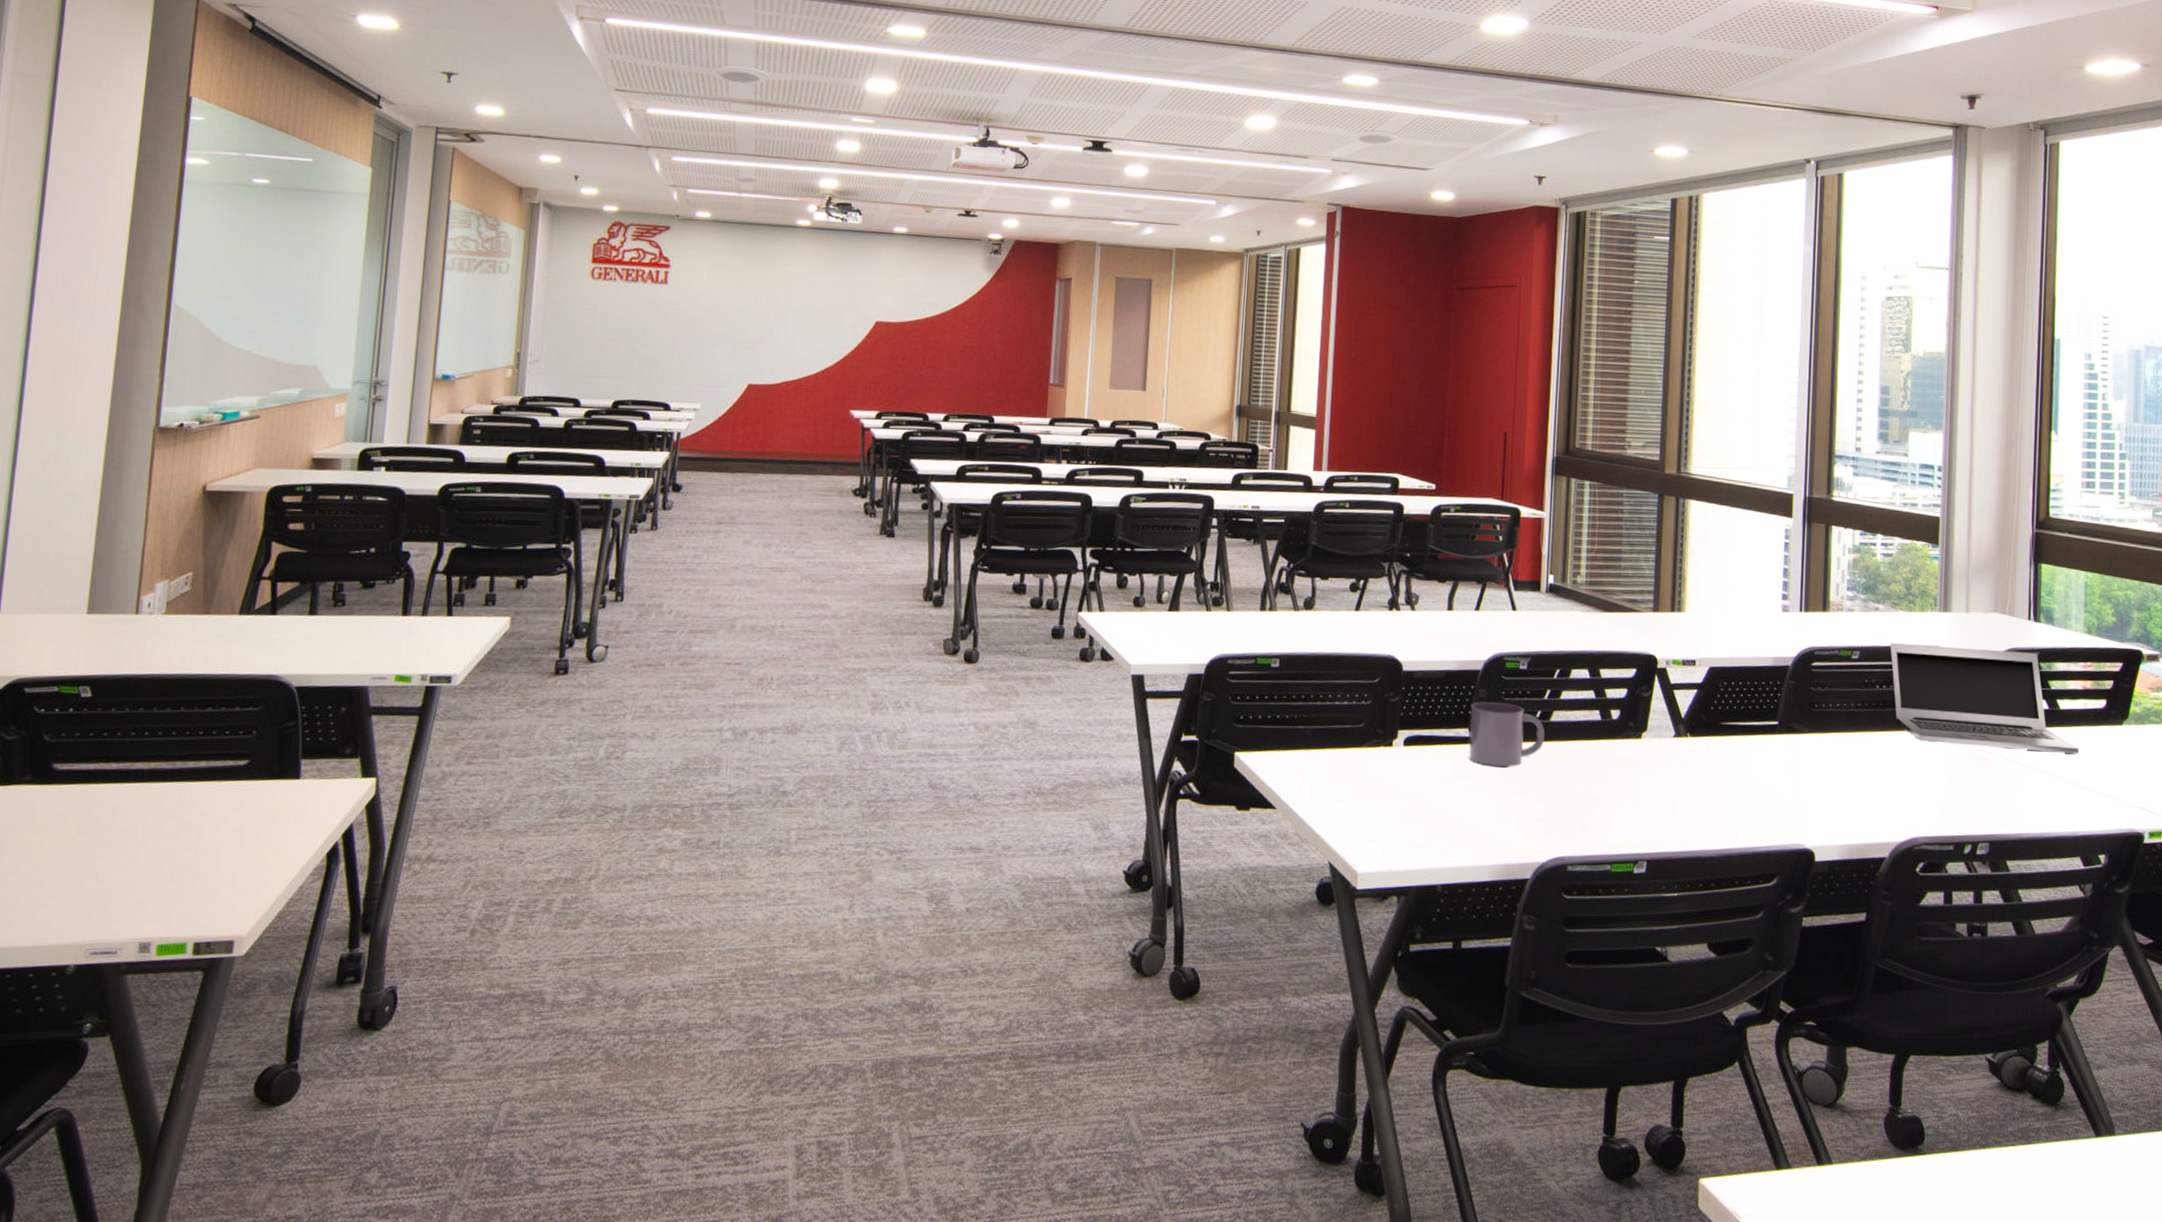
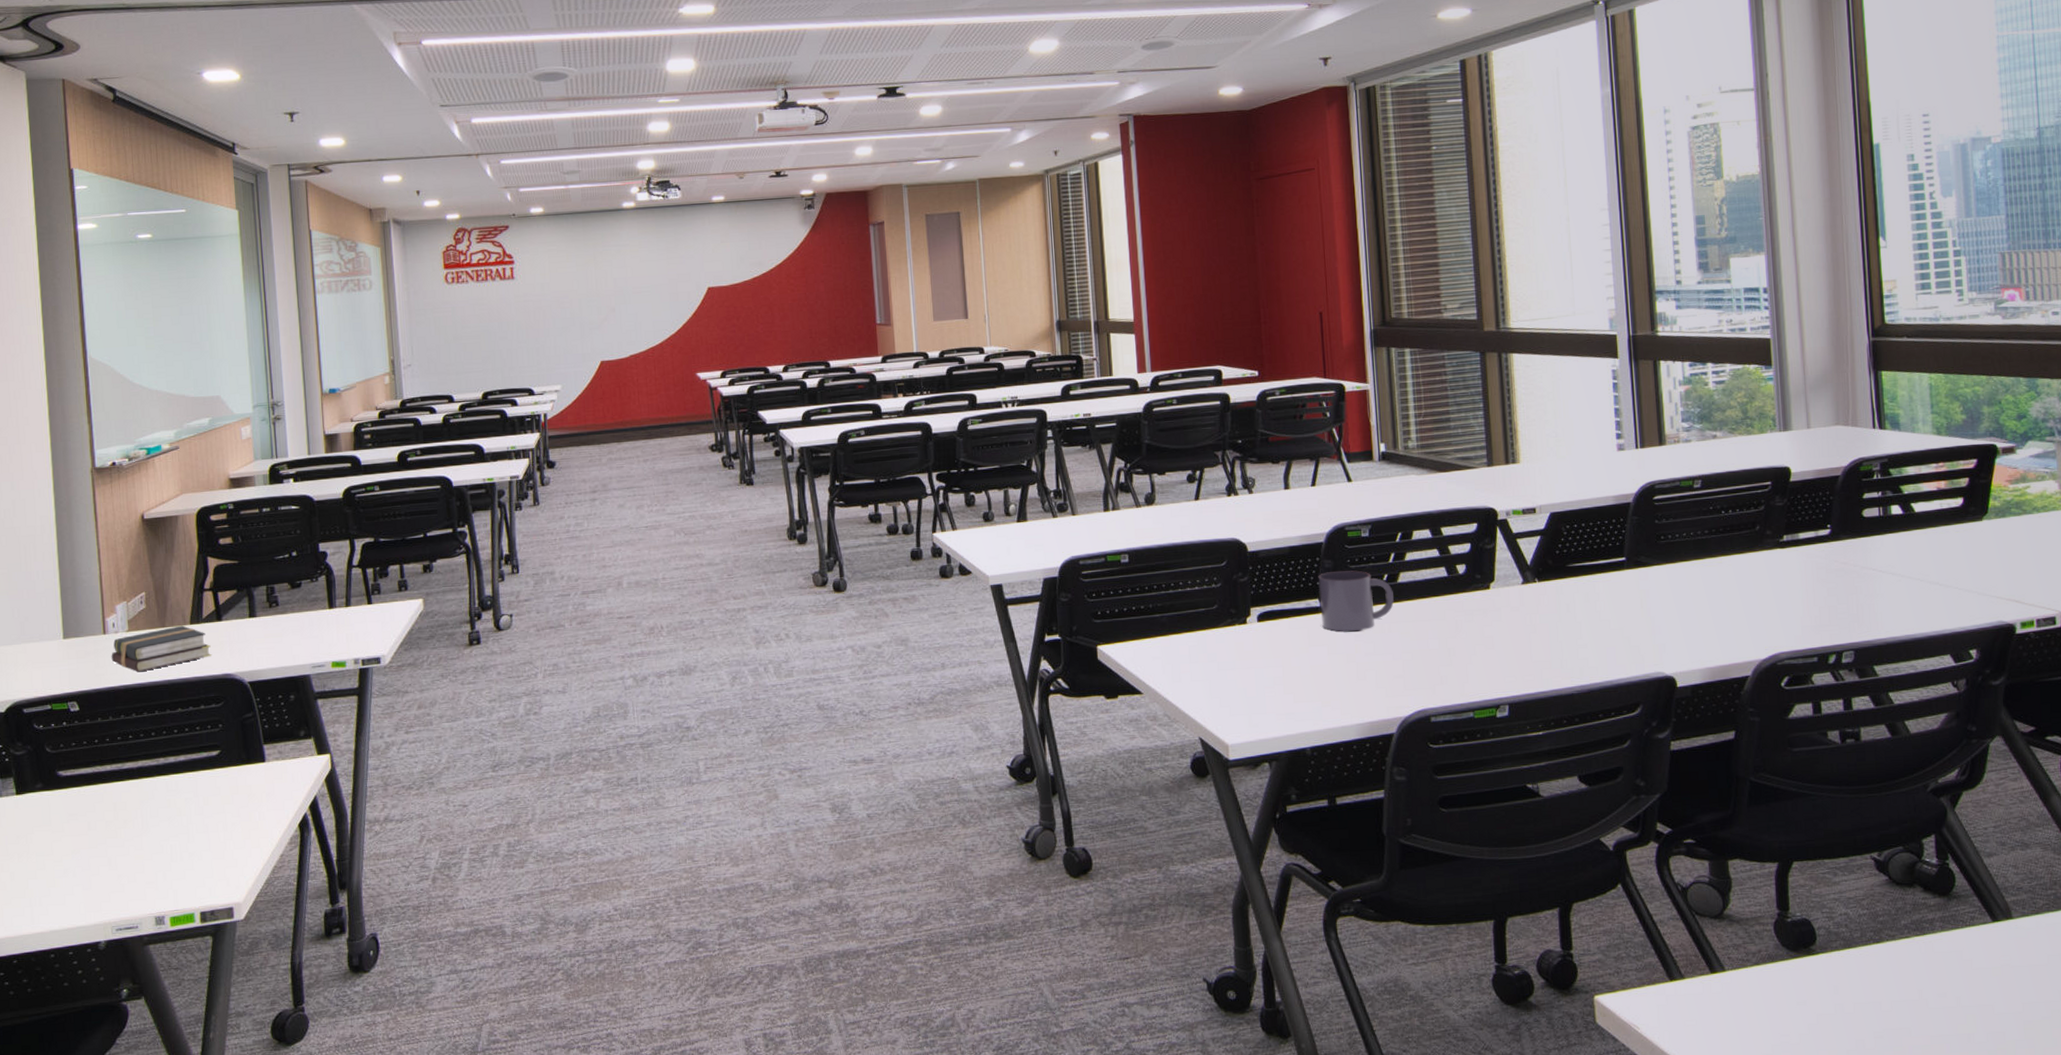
hardback book: none [139,614,259,662] -> present [111,625,212,672]
laptop: present [1890,643,2079,754] -> none [1731,460,1940,560]

